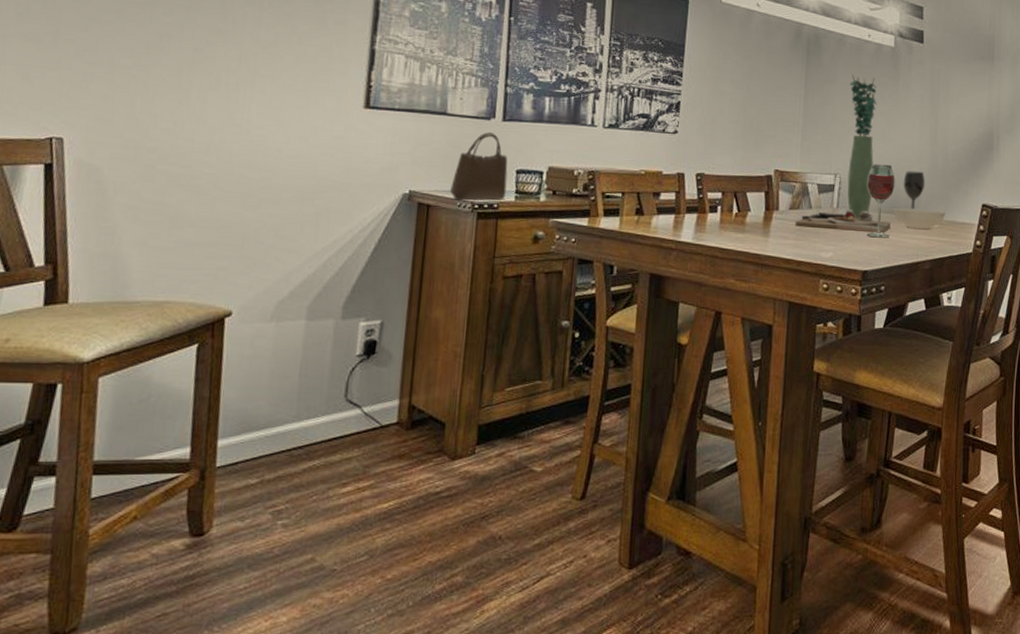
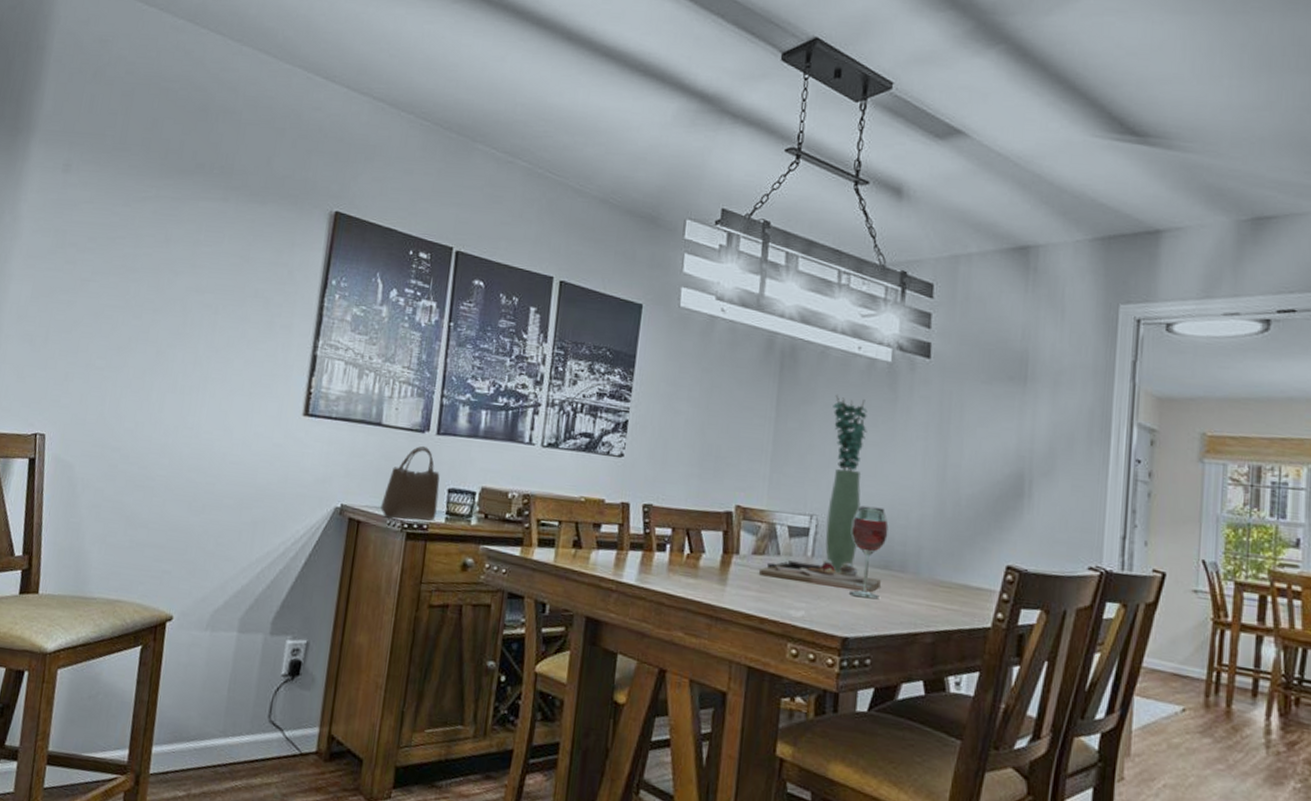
bowl: present [892,207,946,230] -> none [884,561,956,594]
wine glass: present [903,170,926,209] -> none [898,516,929,566]

